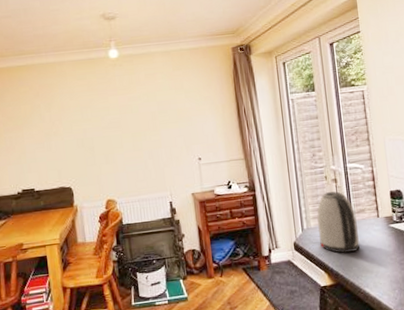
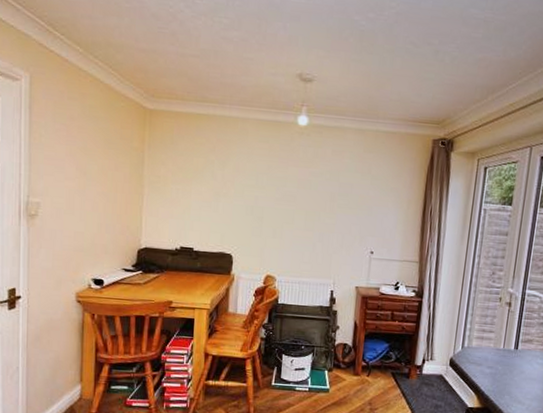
kettle: present [317,191,360,253] -> none [477,315,522,381]

